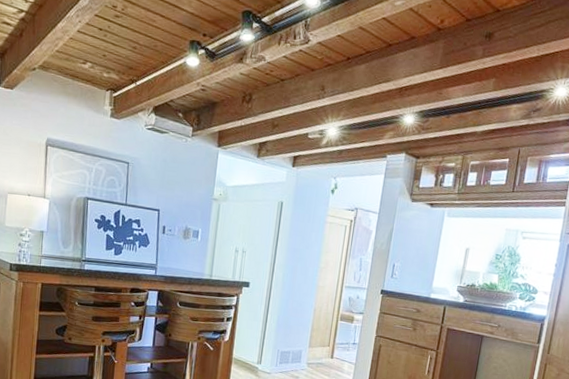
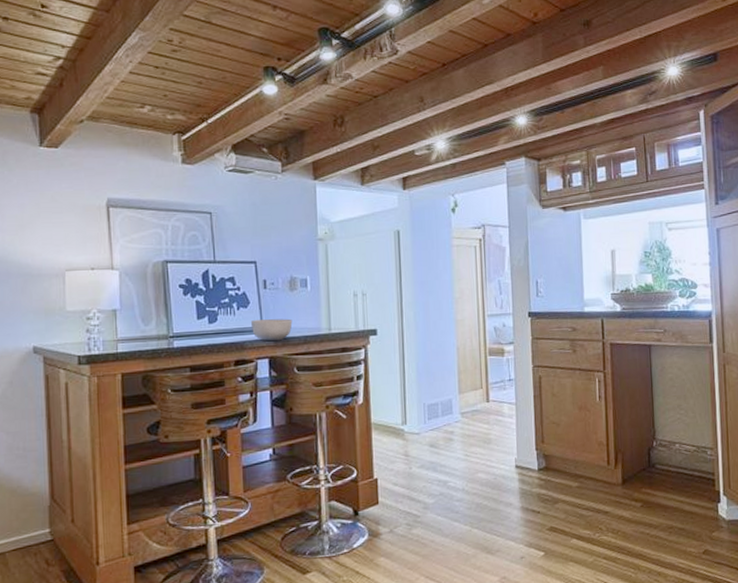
bowl: none [148,258,182,280] -> present [251,318,293,343]

